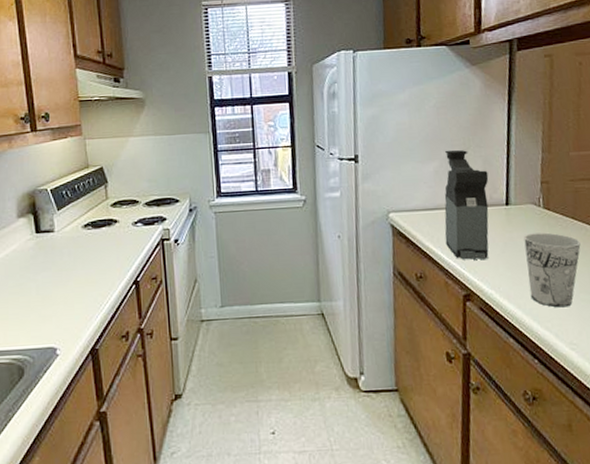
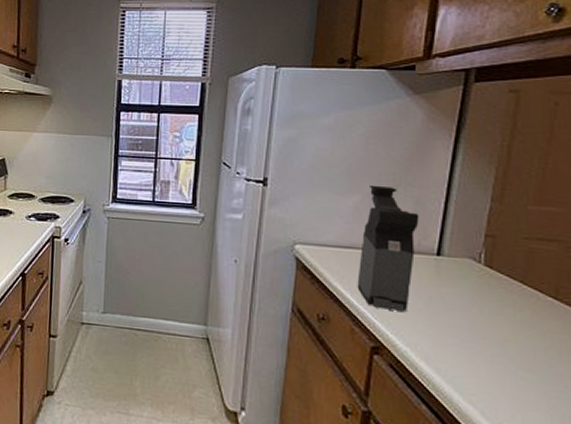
cup: present [524,232,581,308] -> none [454,291,528,383]

